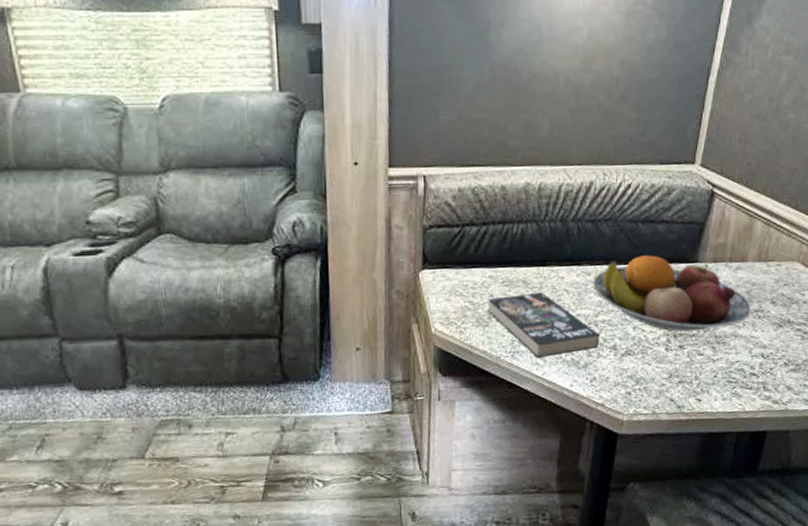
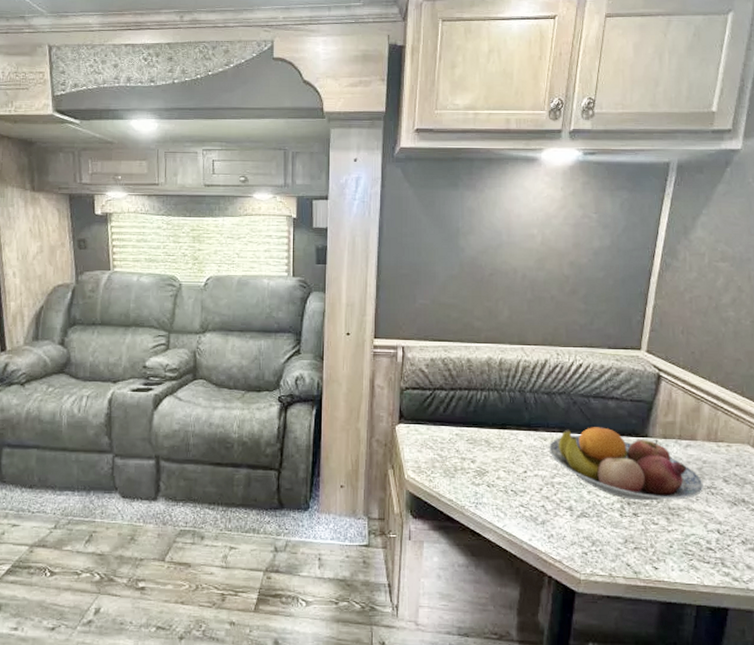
book: present [487,292,600,358] -> none [453,451,556,510]

